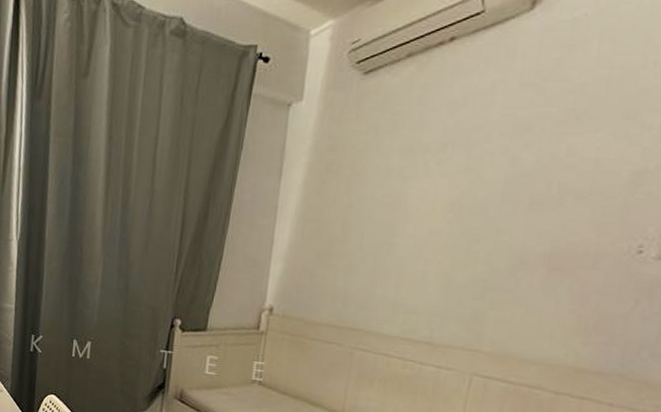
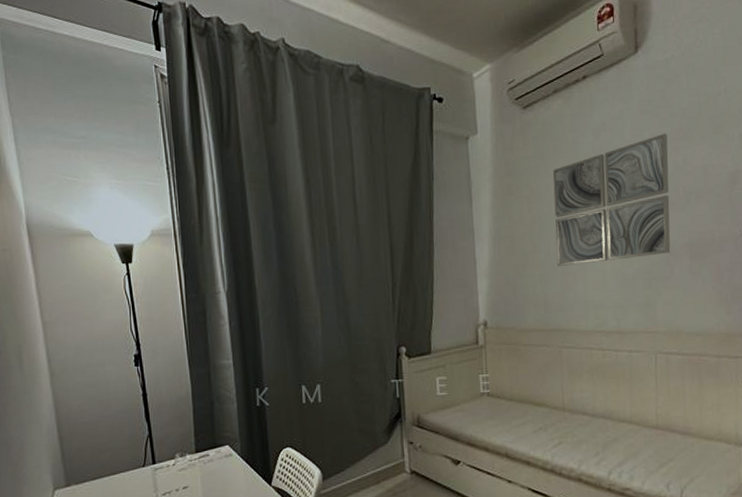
wall art: none [369,114,552,262] -> present [552,133,671,266]

